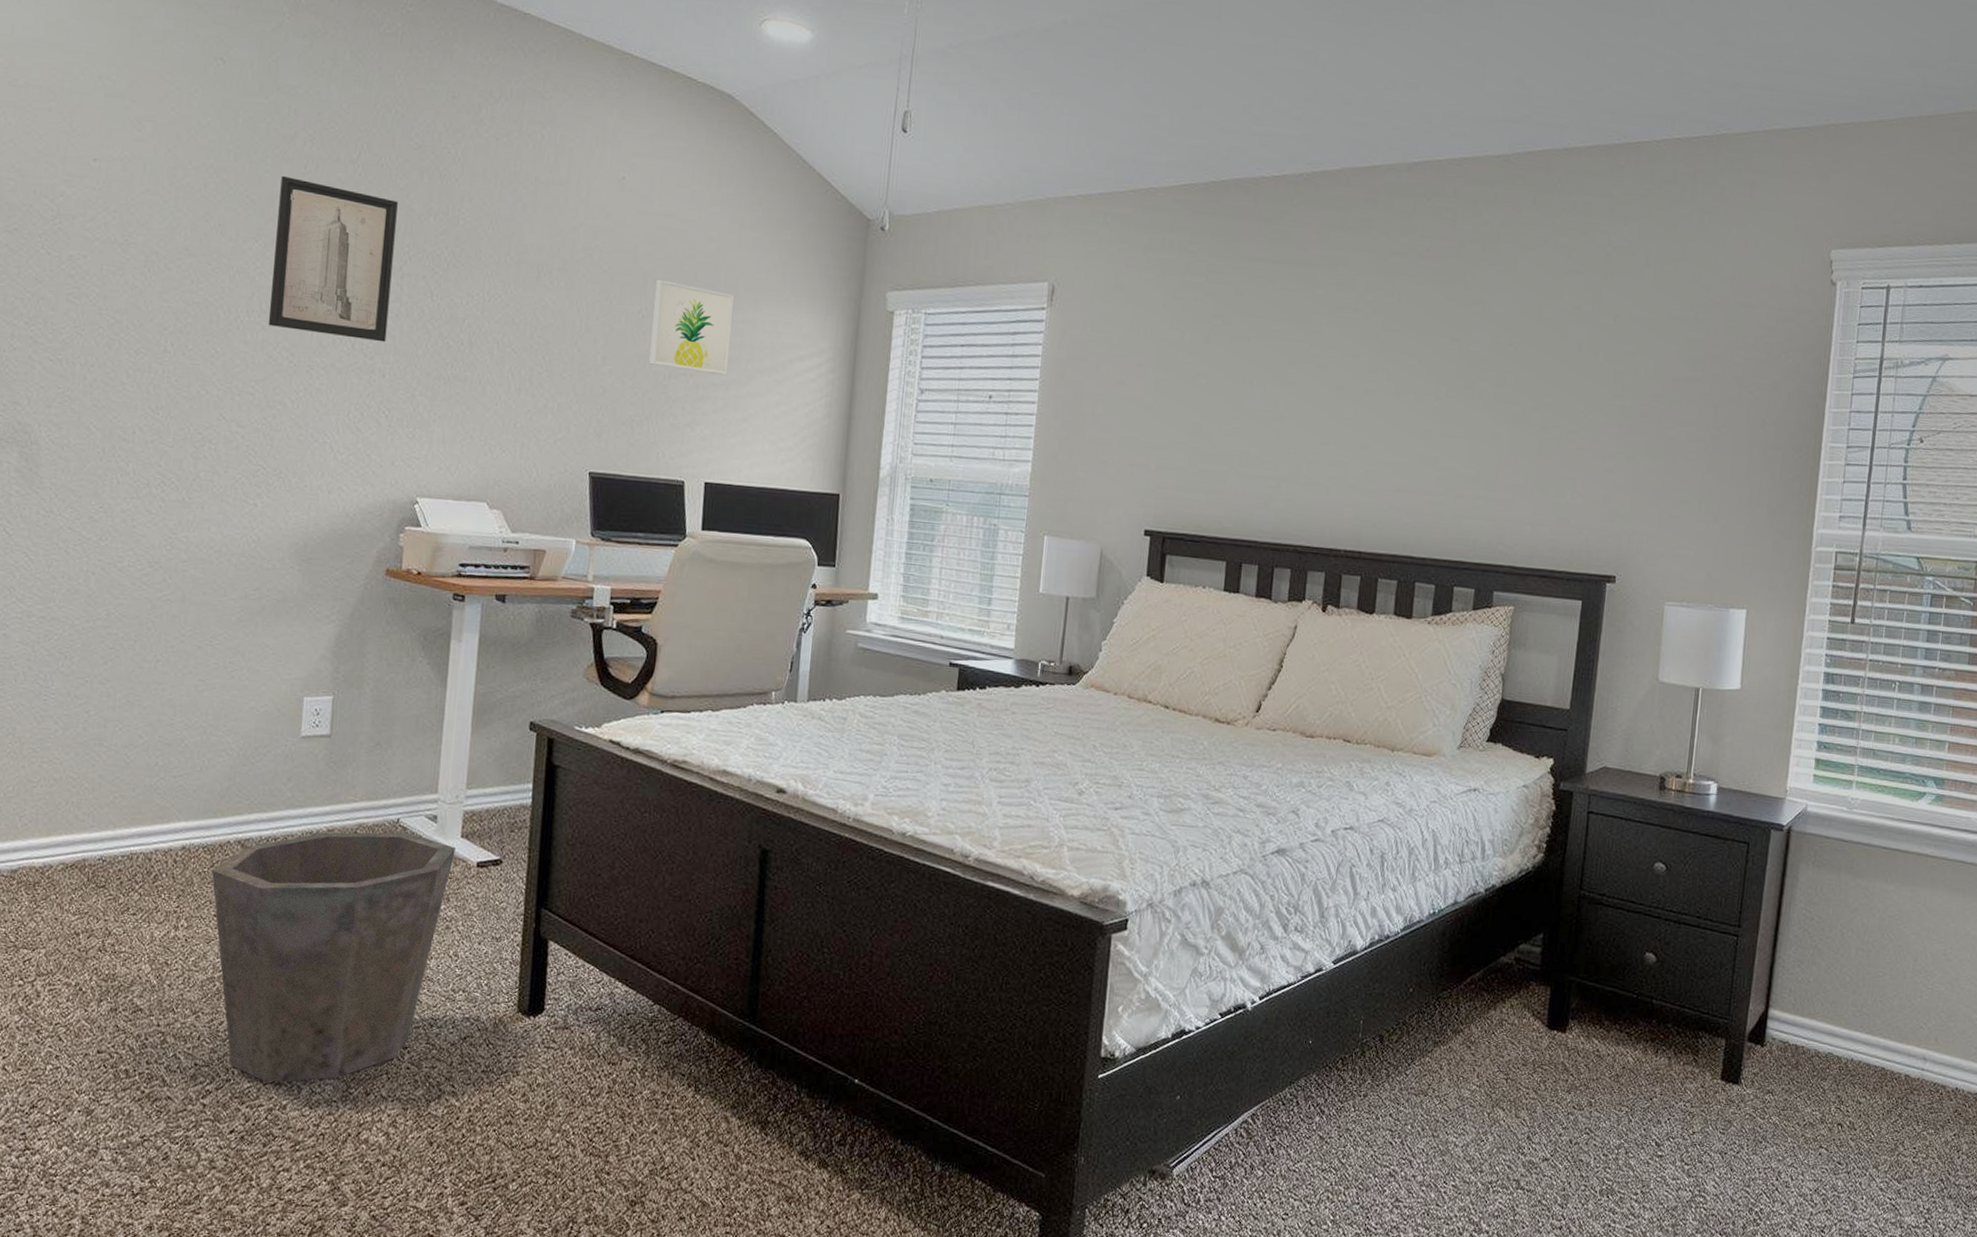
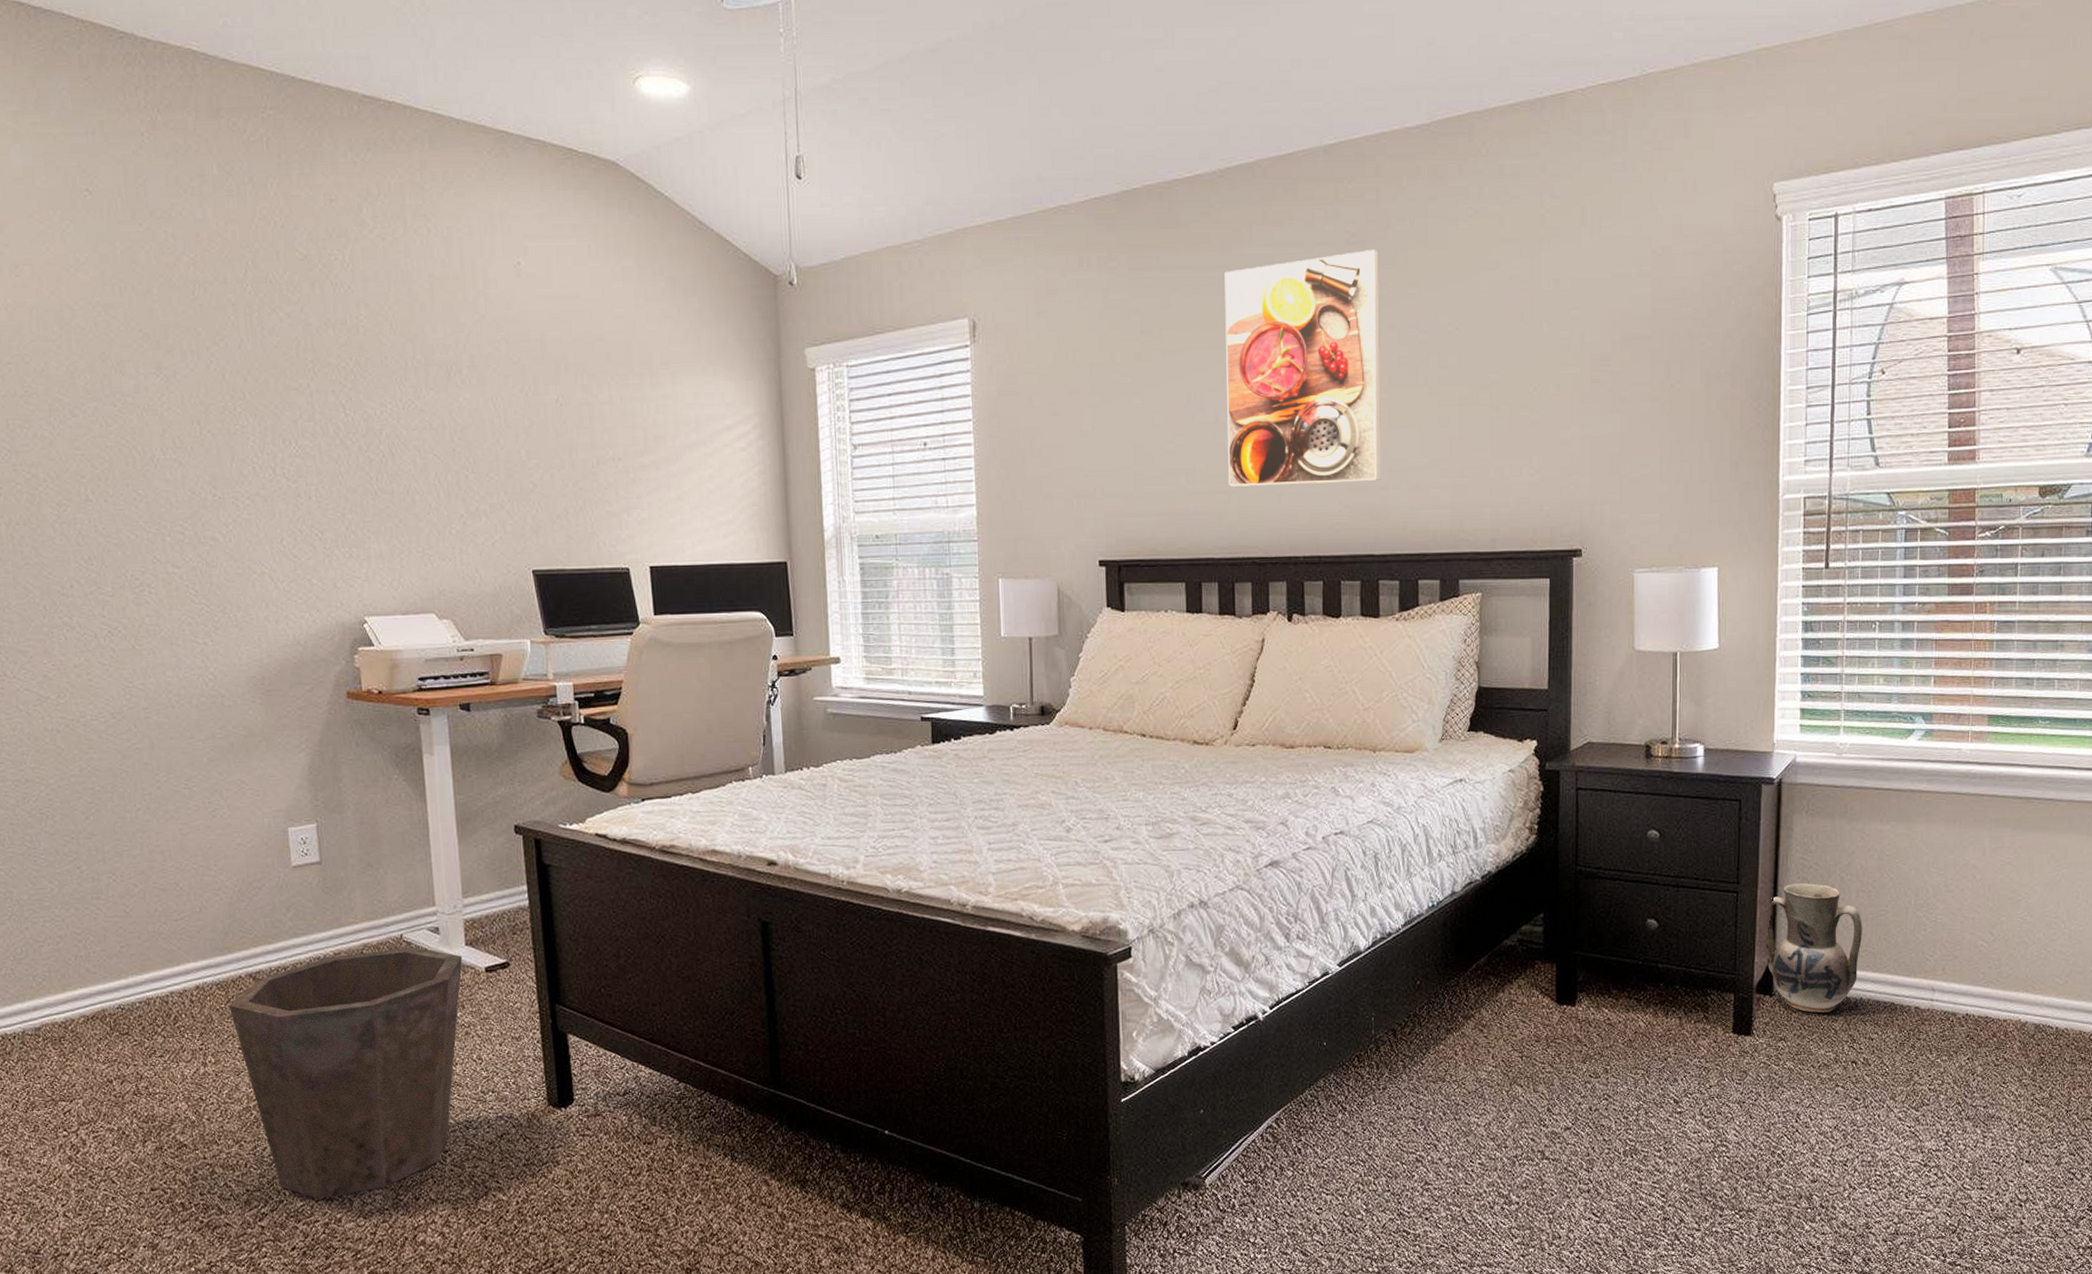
wall art: present [268,175,398,343] -> none [171,304,306,464]
wall art: present [649,279,735,376] -> none [569,364,656,456]
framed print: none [1279,265,1449,486] -> present [1224,250,1381,487]
ceramic jug: none [1760,934,1859,1070] -> present [1764,883,1862,1013]

